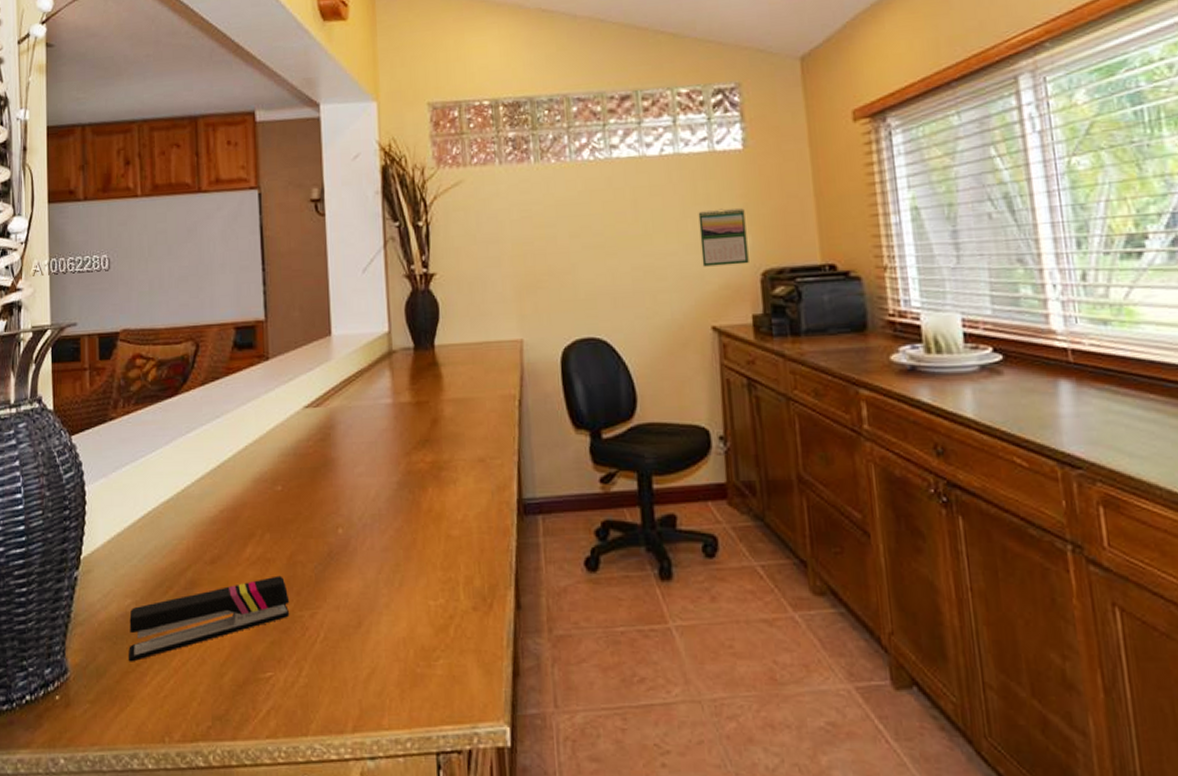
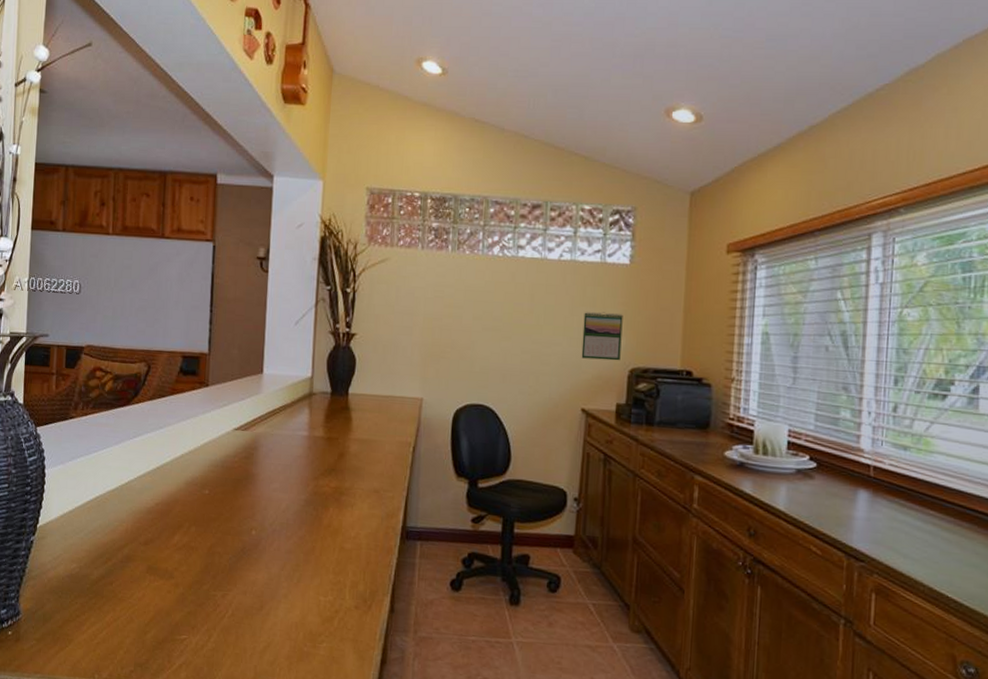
stapler: present [129,575,290,662] -> none [71,561,206,613]

